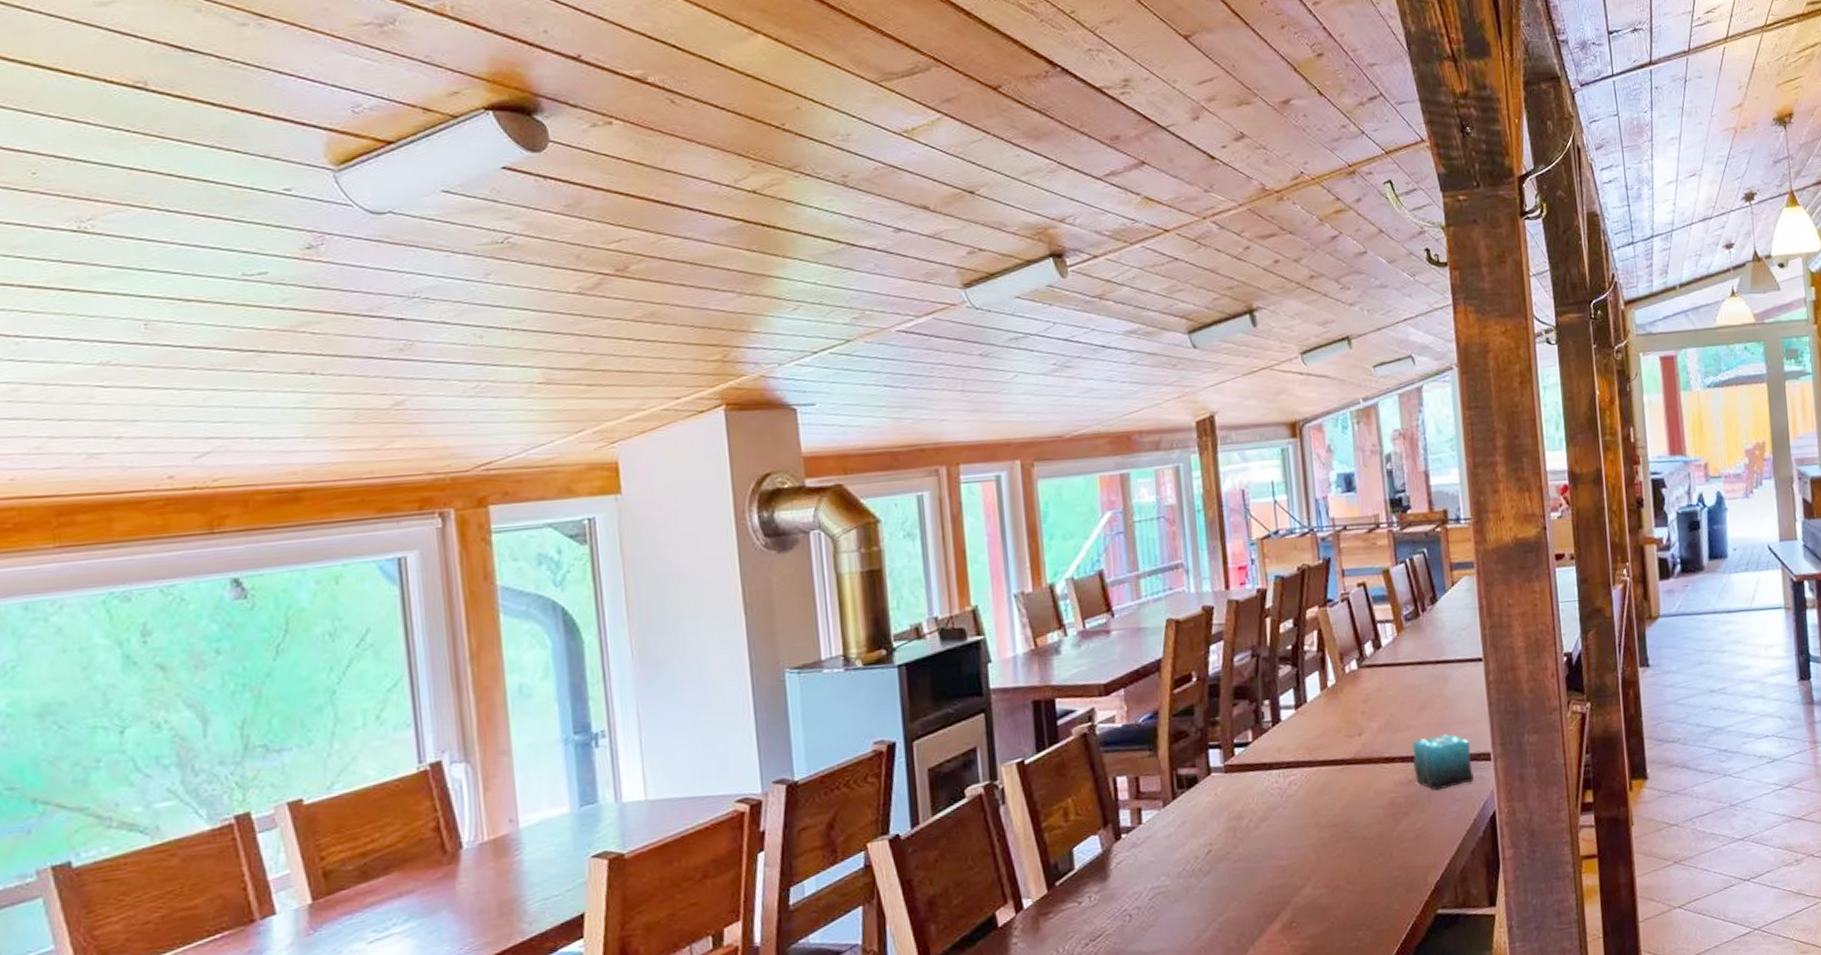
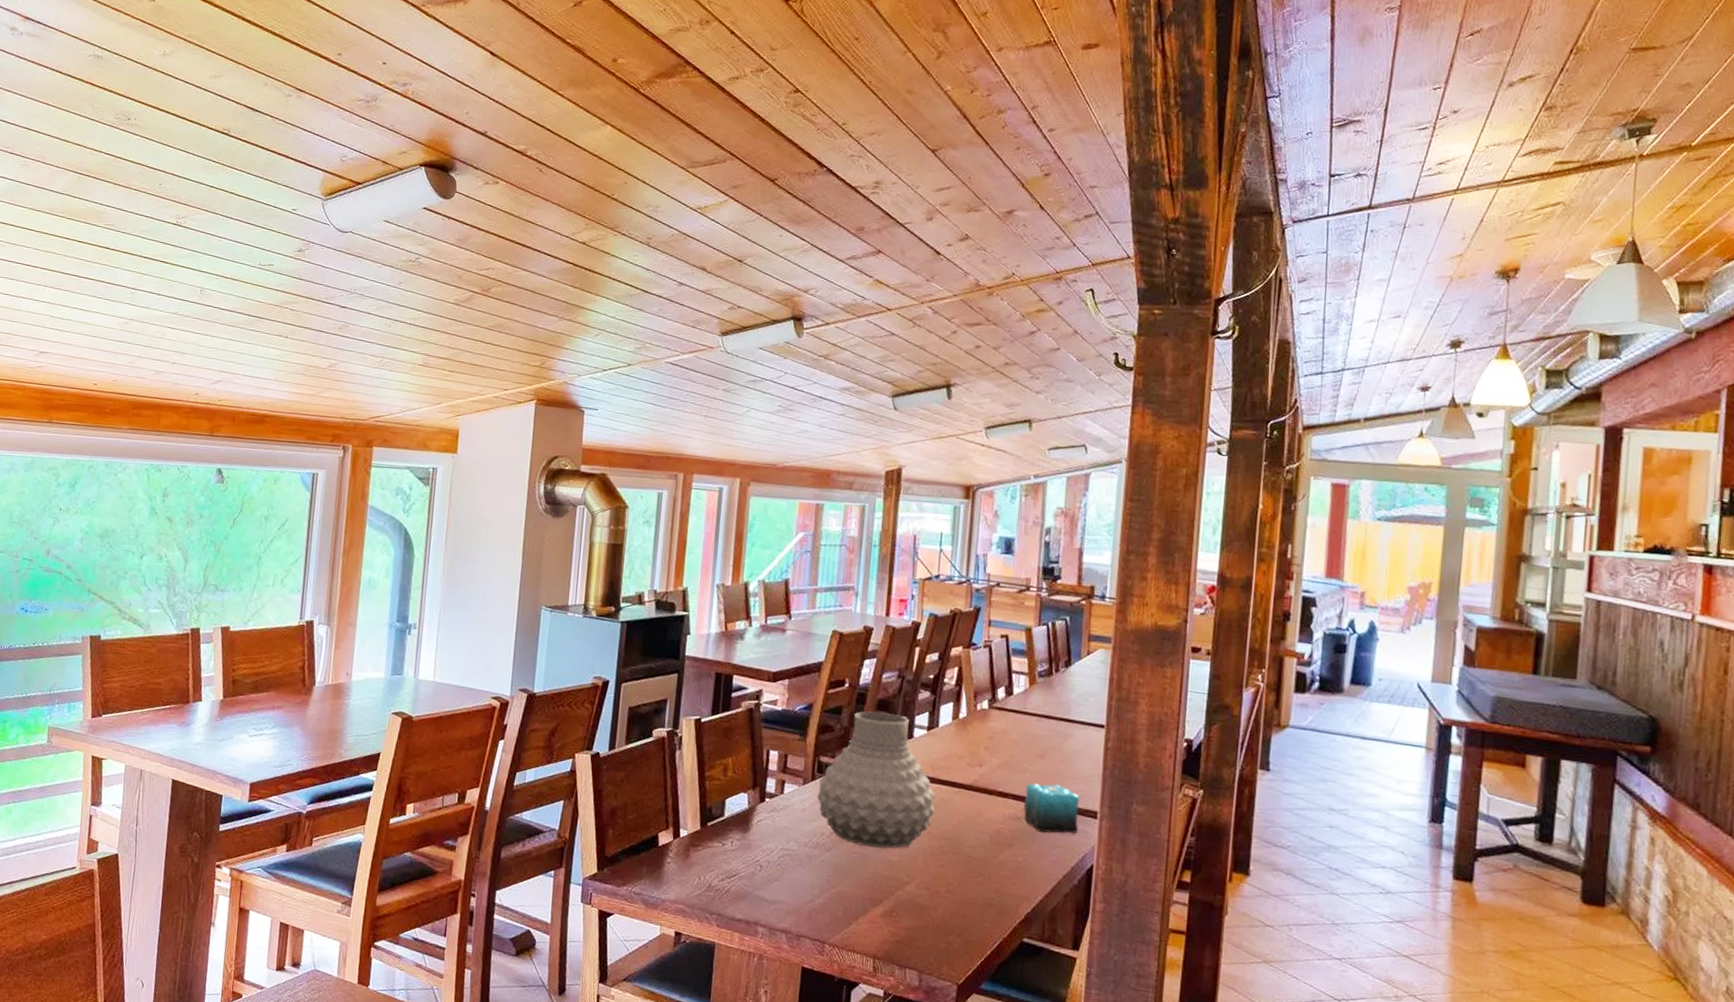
vase: none [1181,699,1320,860] -> present [817,710,936,849]

